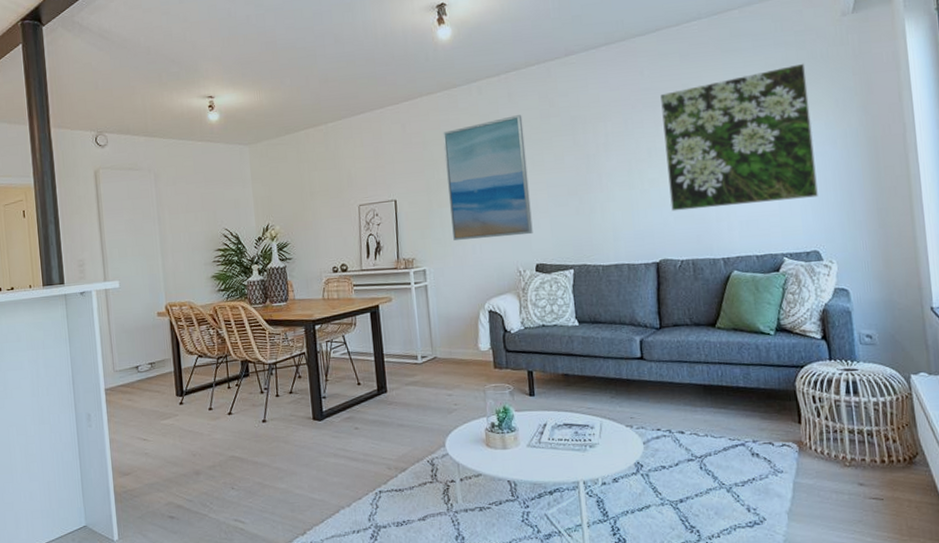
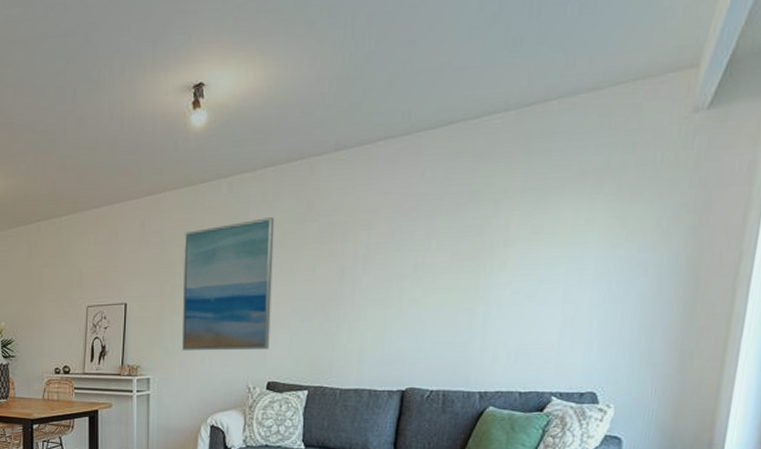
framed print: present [660,63,818,212] -> none [429,170,630,336]

